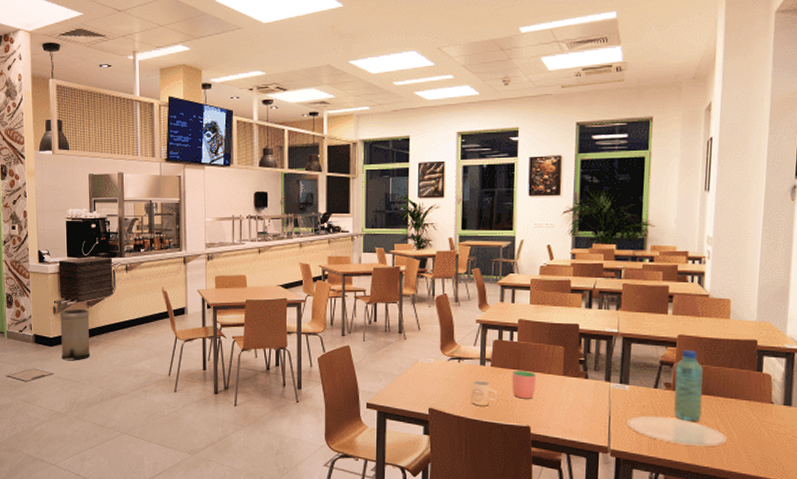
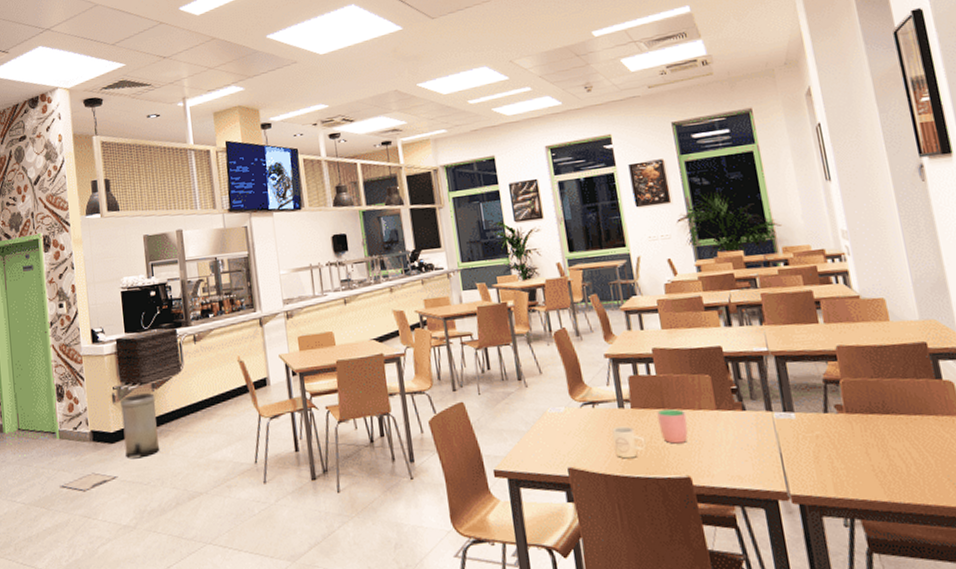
plate: present [627,415,727,447] -> none [802,446,924,480]
water bottle: present [674,350,704,421] -> none [841,362,887,449]

